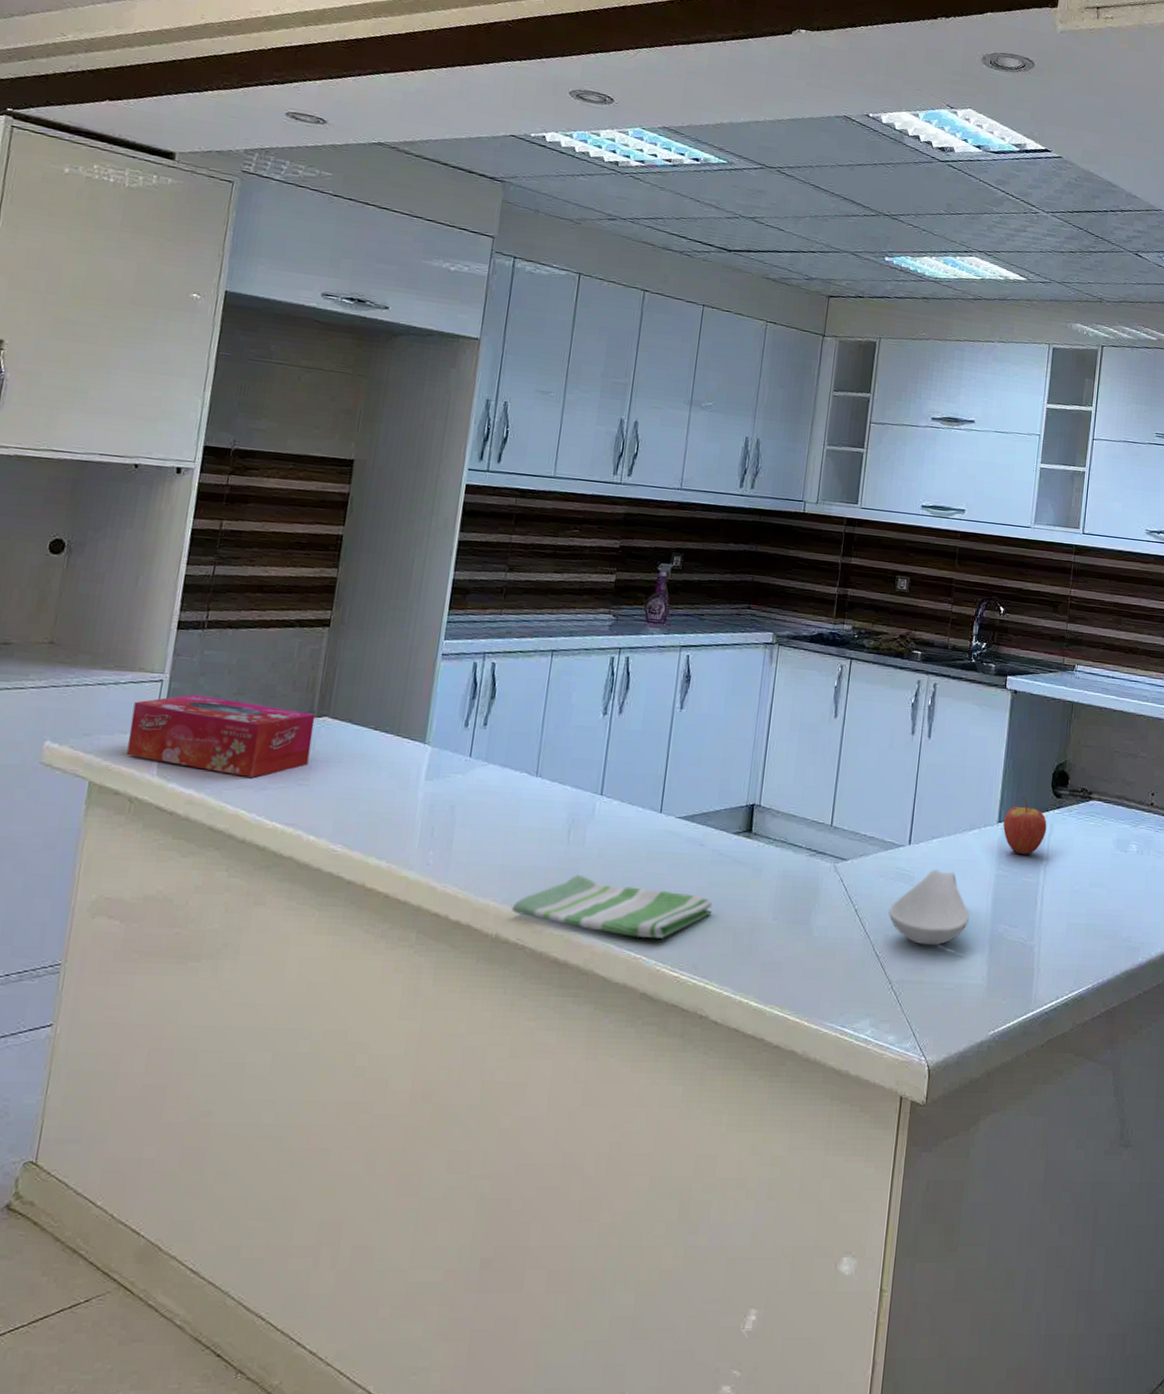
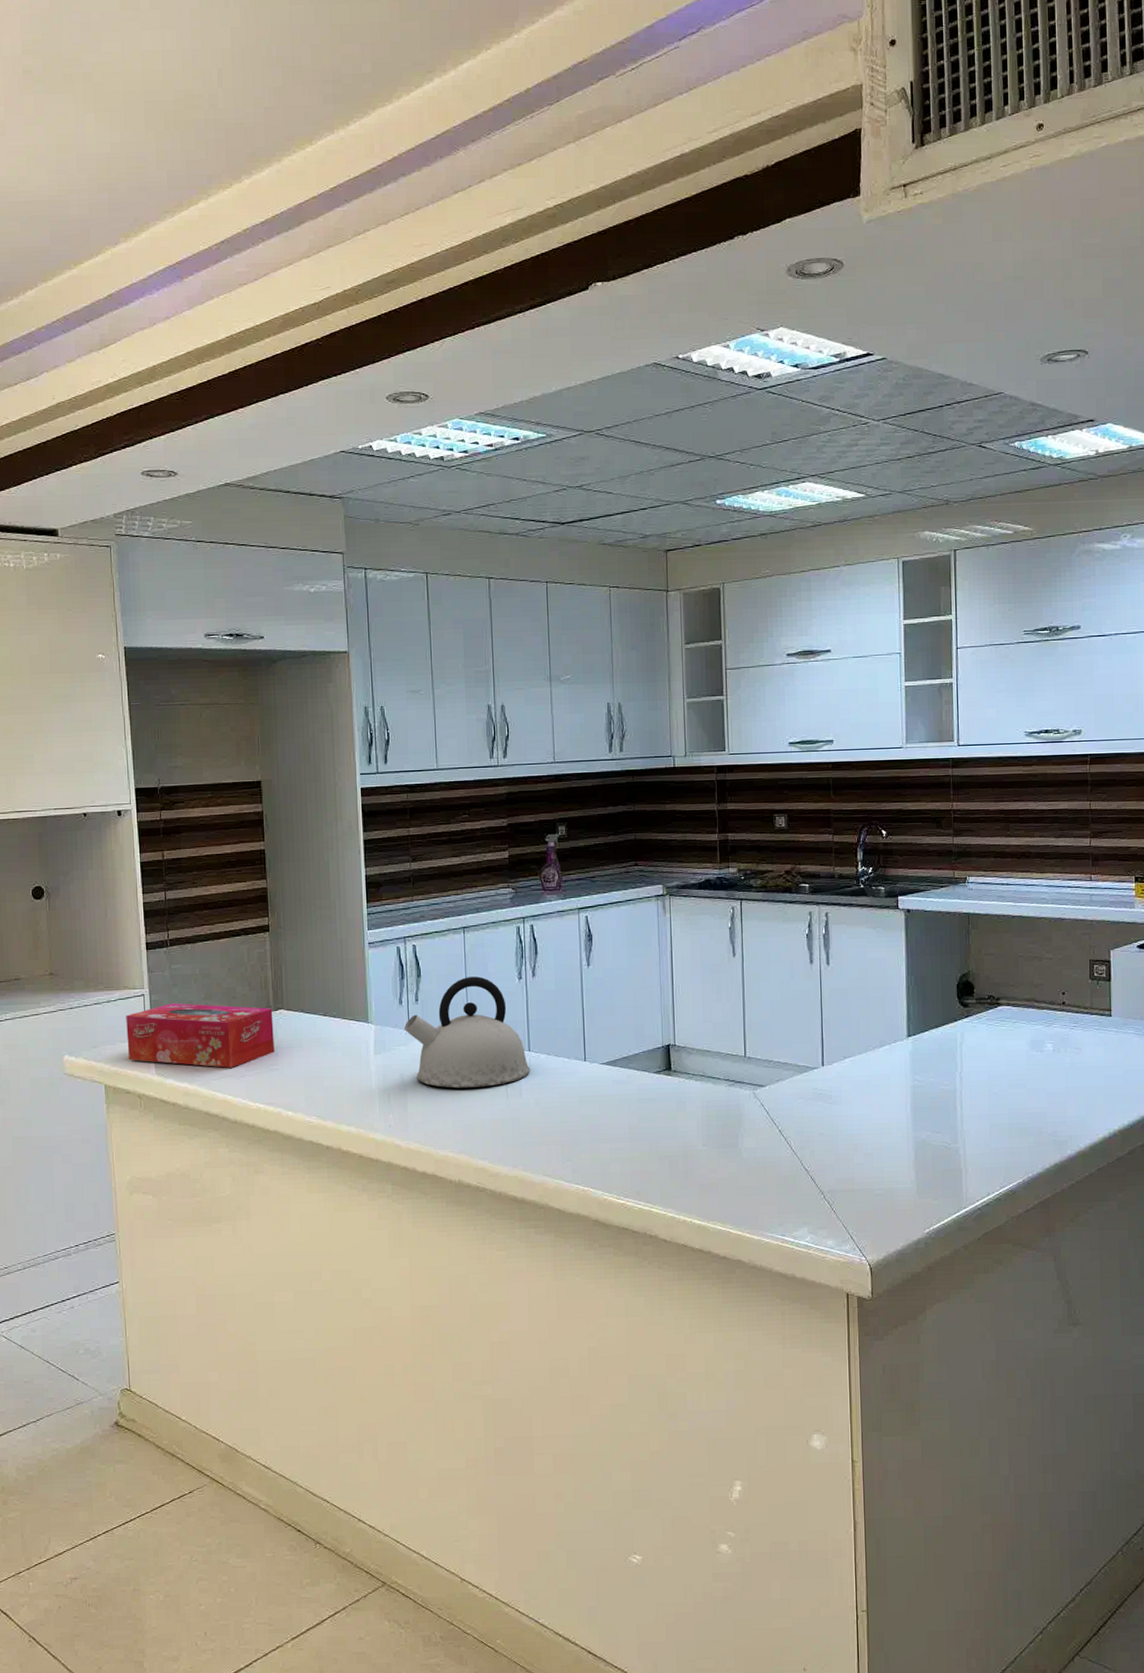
kettle: none [464,705,599,830] -> present [403,976,530,1088]
dish towel: present [511,874,712,939] -> none [468,1122,646,1173]
spoon rest: present [888,869,969,946] -> none [811,1086,891,1157]
fruit: present [1003,797,1047,855] -> none [913,1010,957,1065]

